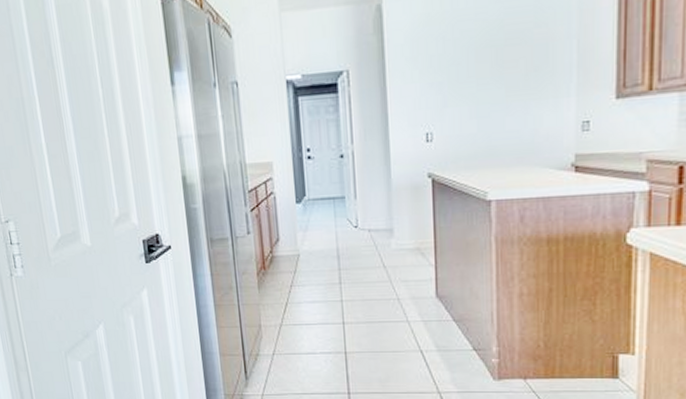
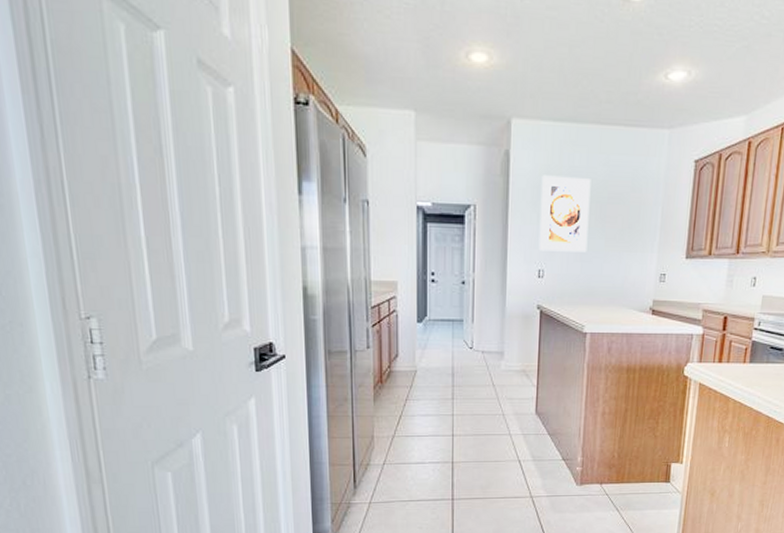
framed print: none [421,21,483,112] -> present [538,175,591,252]

